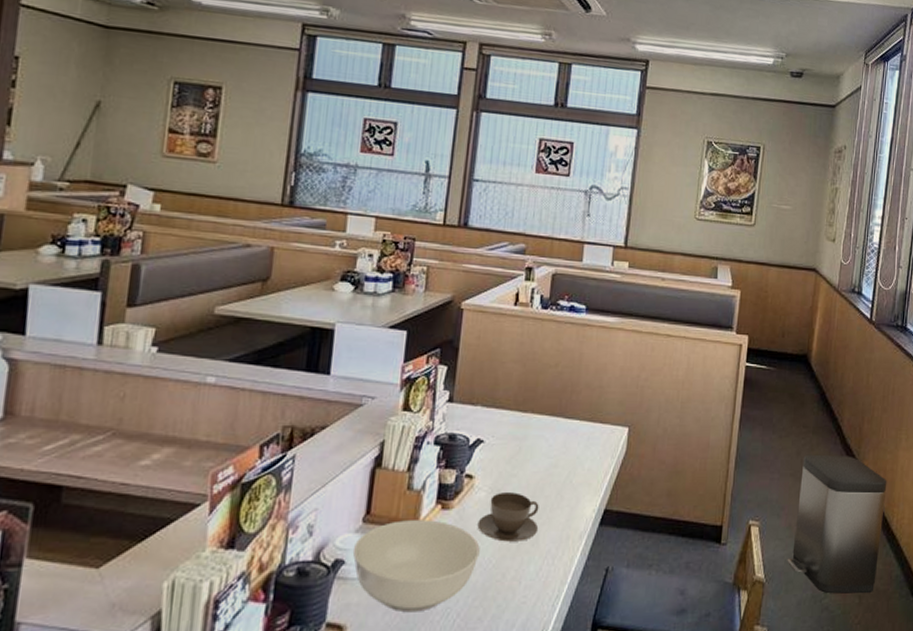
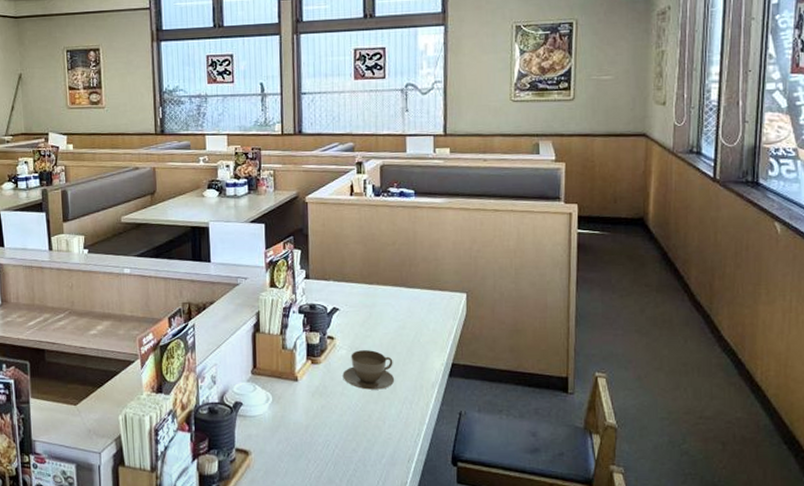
bowl: present [352,520,480,613] -> none [247,372,347,443]
pedal bin: present [787,454,887,594] -> none [639,311,747,440]

